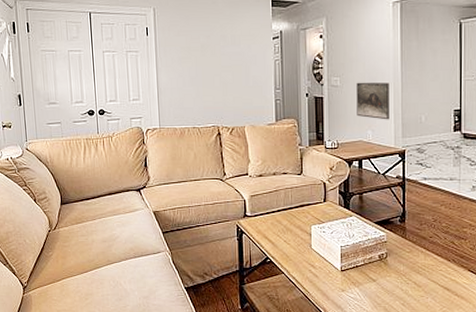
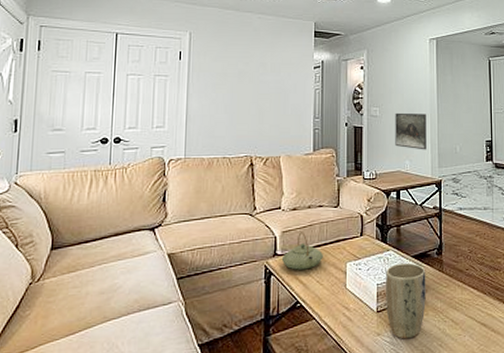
teapot: none [251,196,289,230] -> present [281,232,323,270]
plant pot: none [349,228,389,296] -> present [386,262,426,339]

